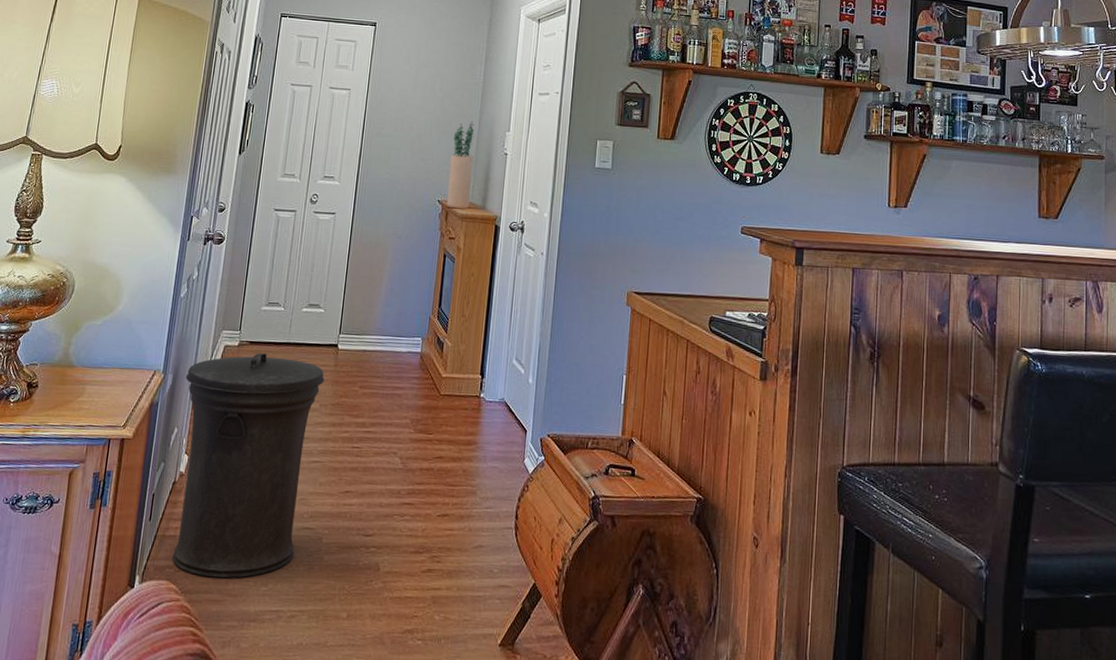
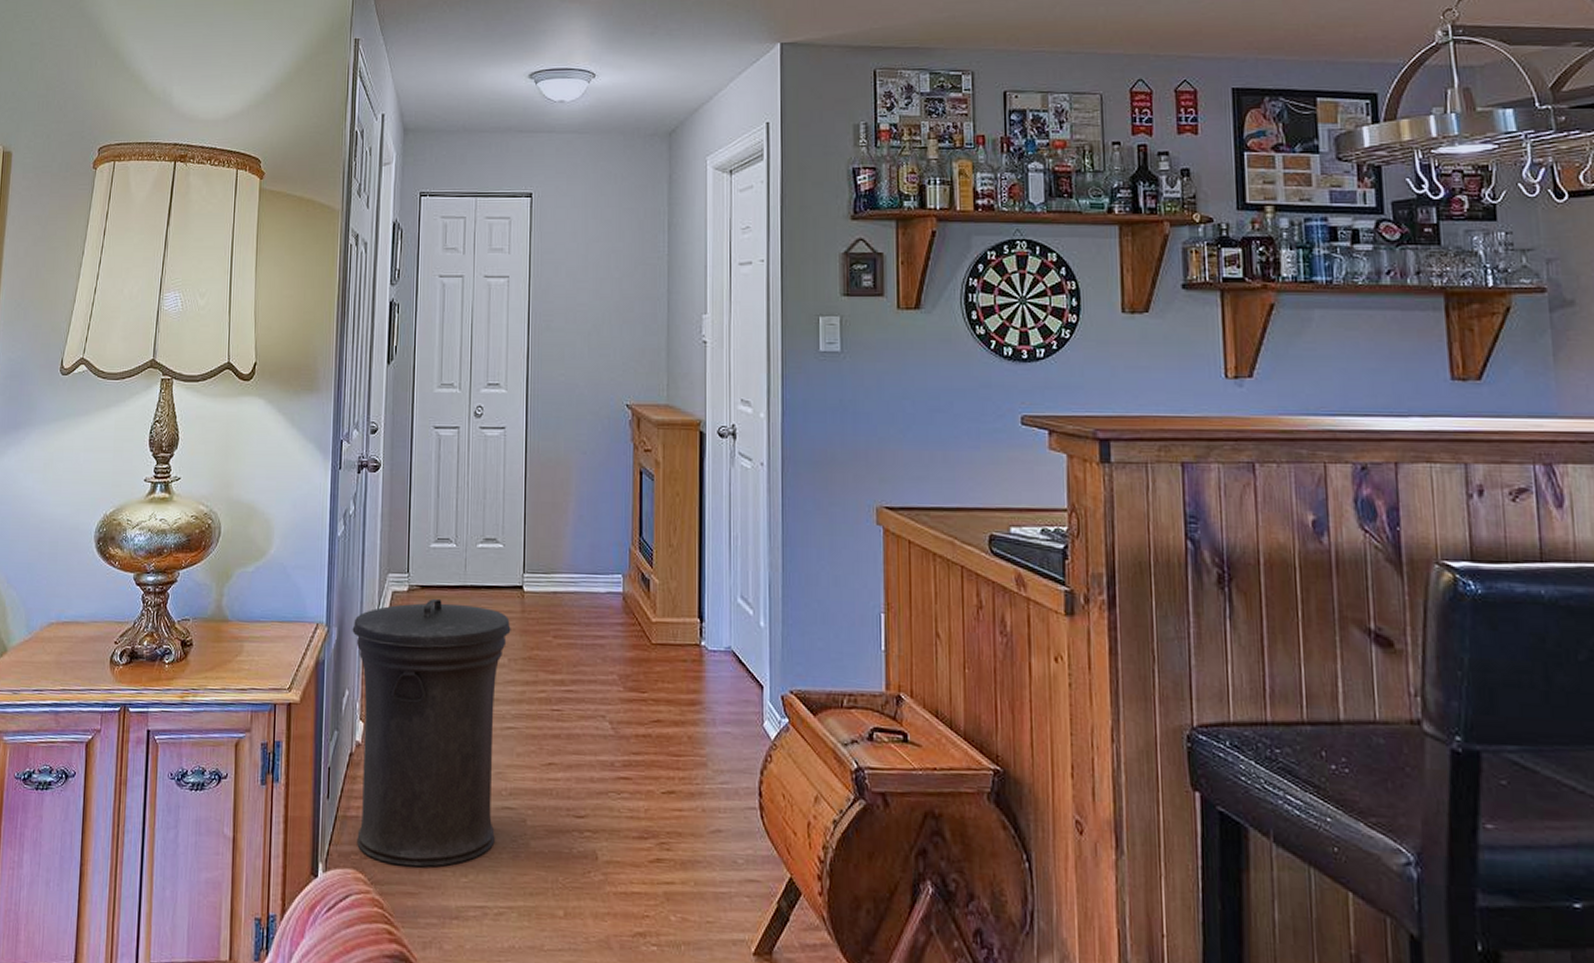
vase: present [446,121,475,210] -> none [637,304,666,414]

